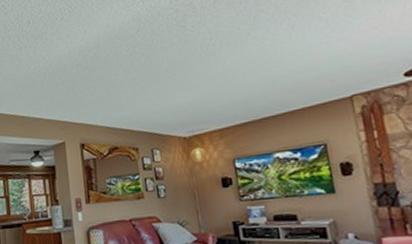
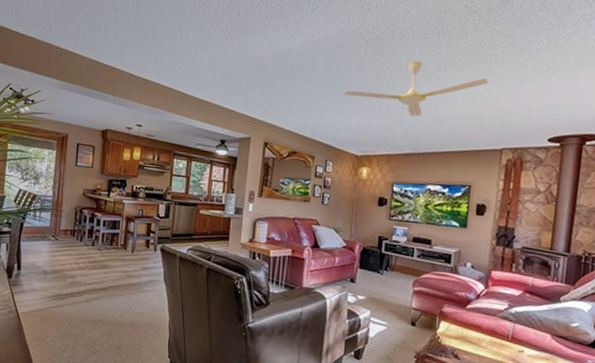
ceiling fan: none [154,24,315,83] -> present [343,61,489,117]

